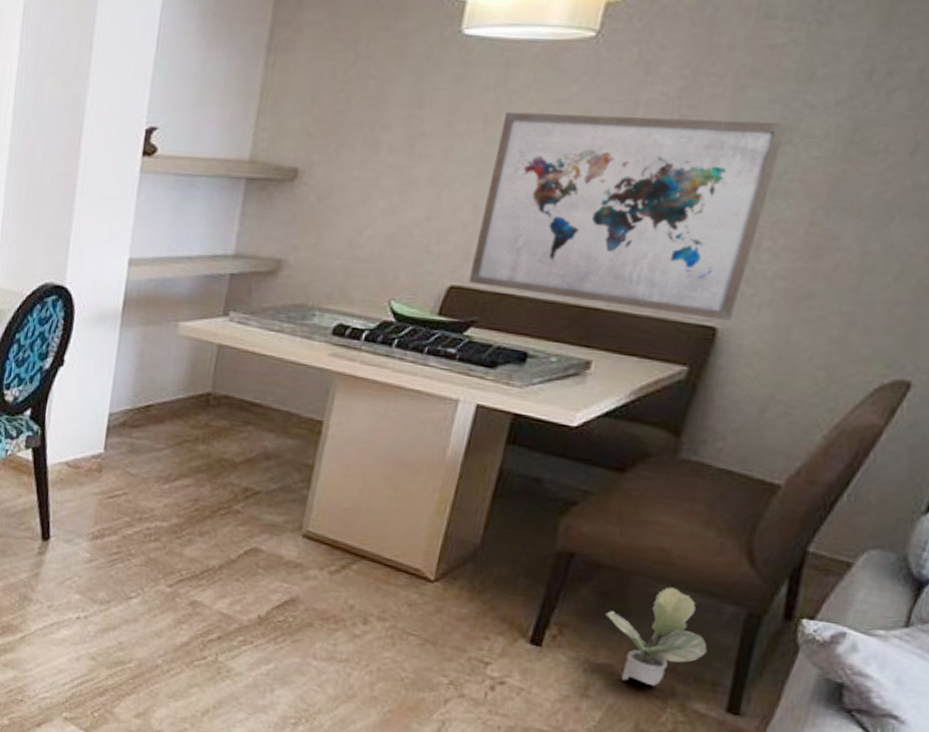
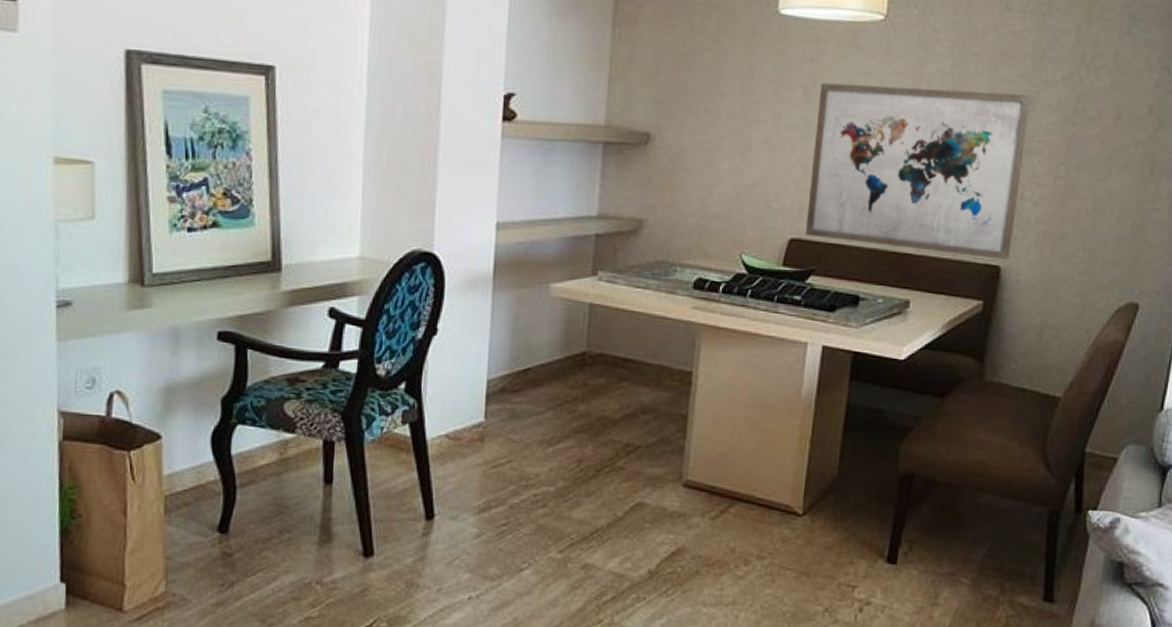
potted plant: present [605,587,708,687] -> none [944,495,1024,587]

